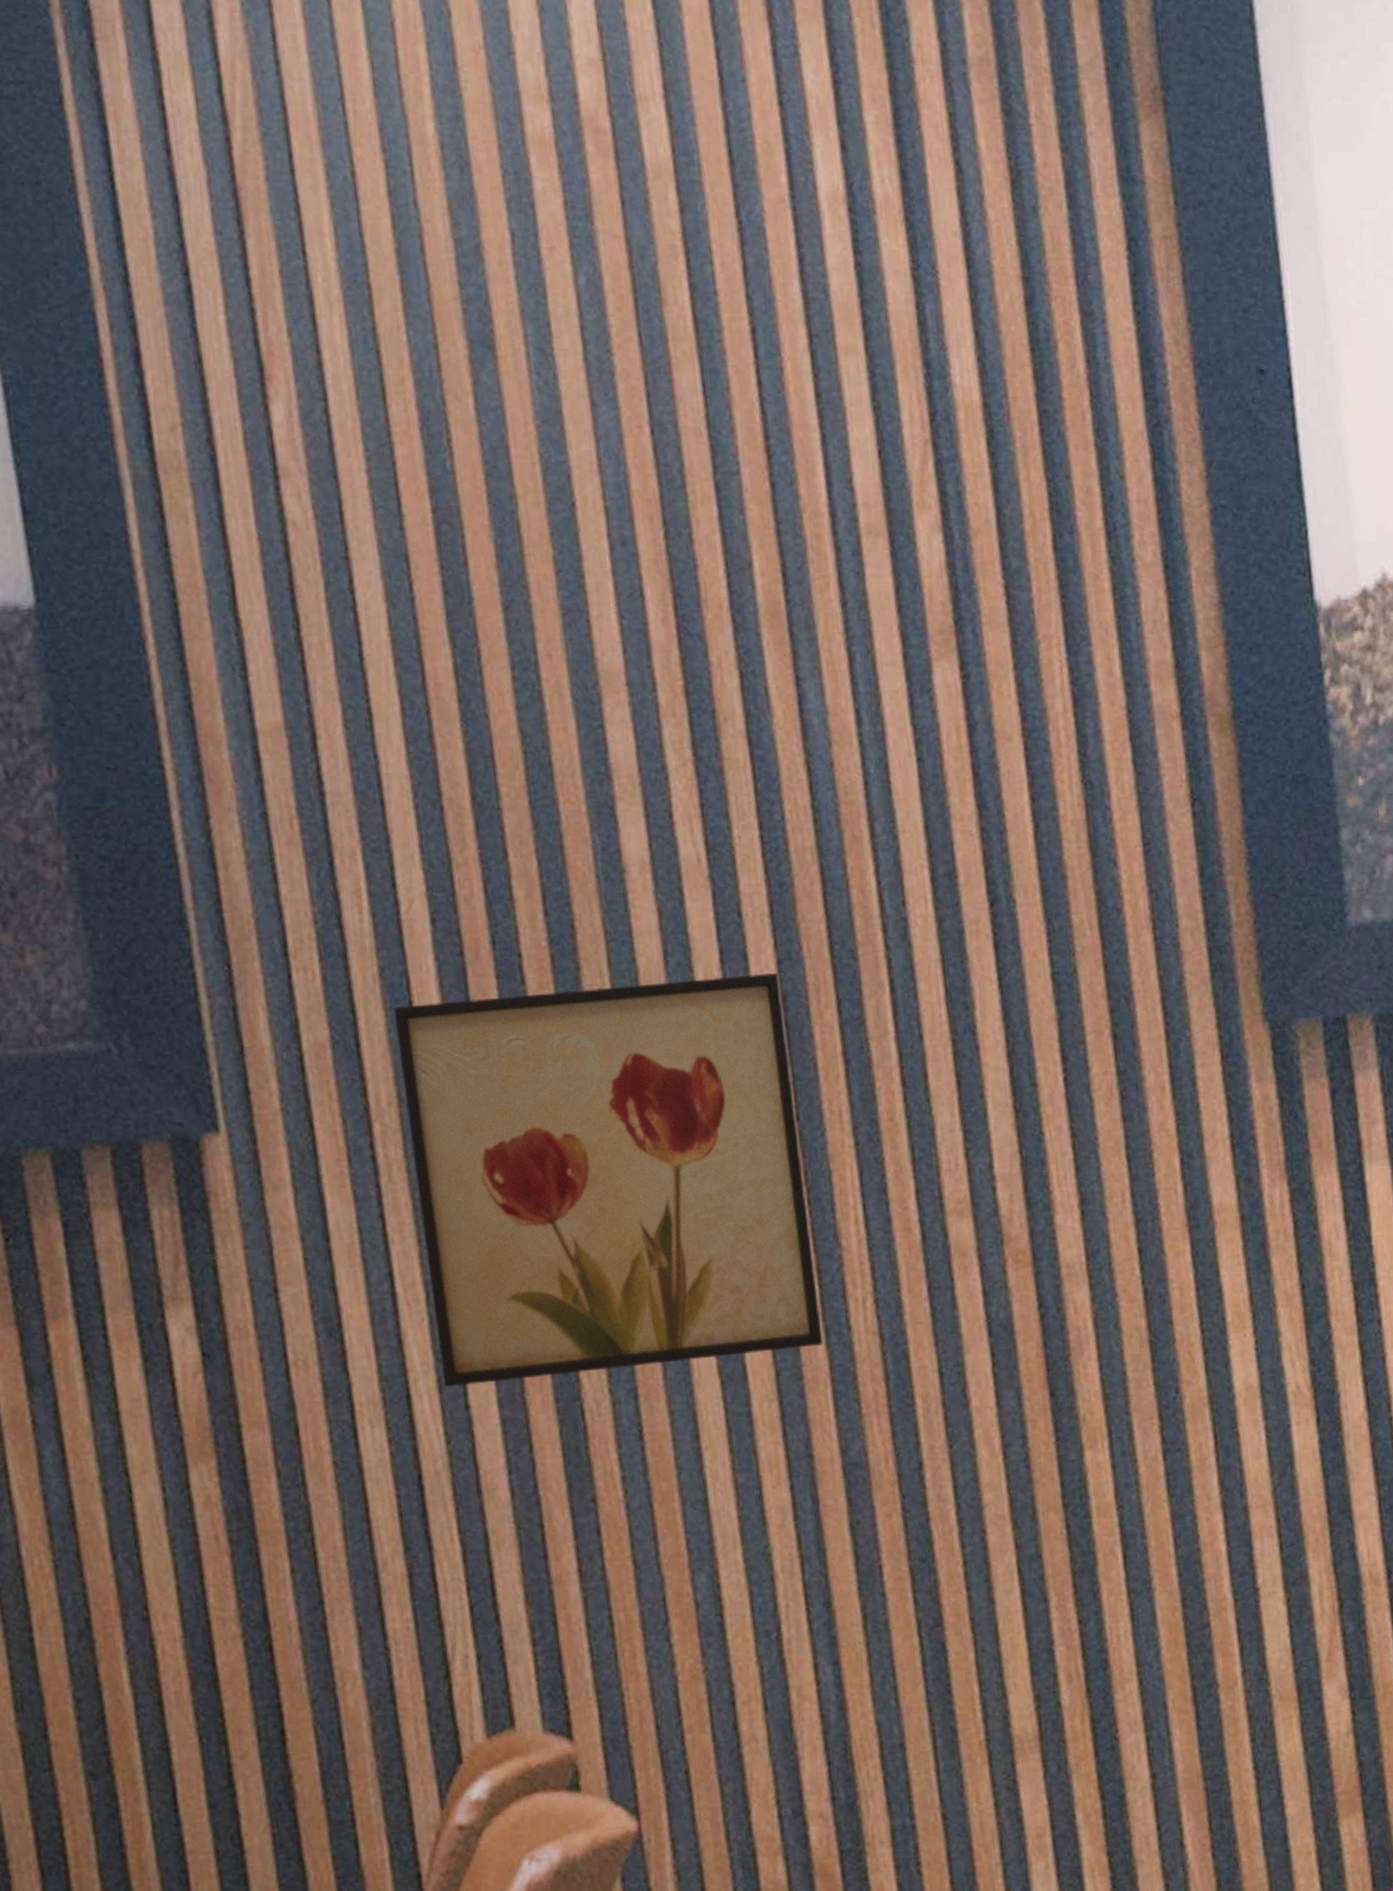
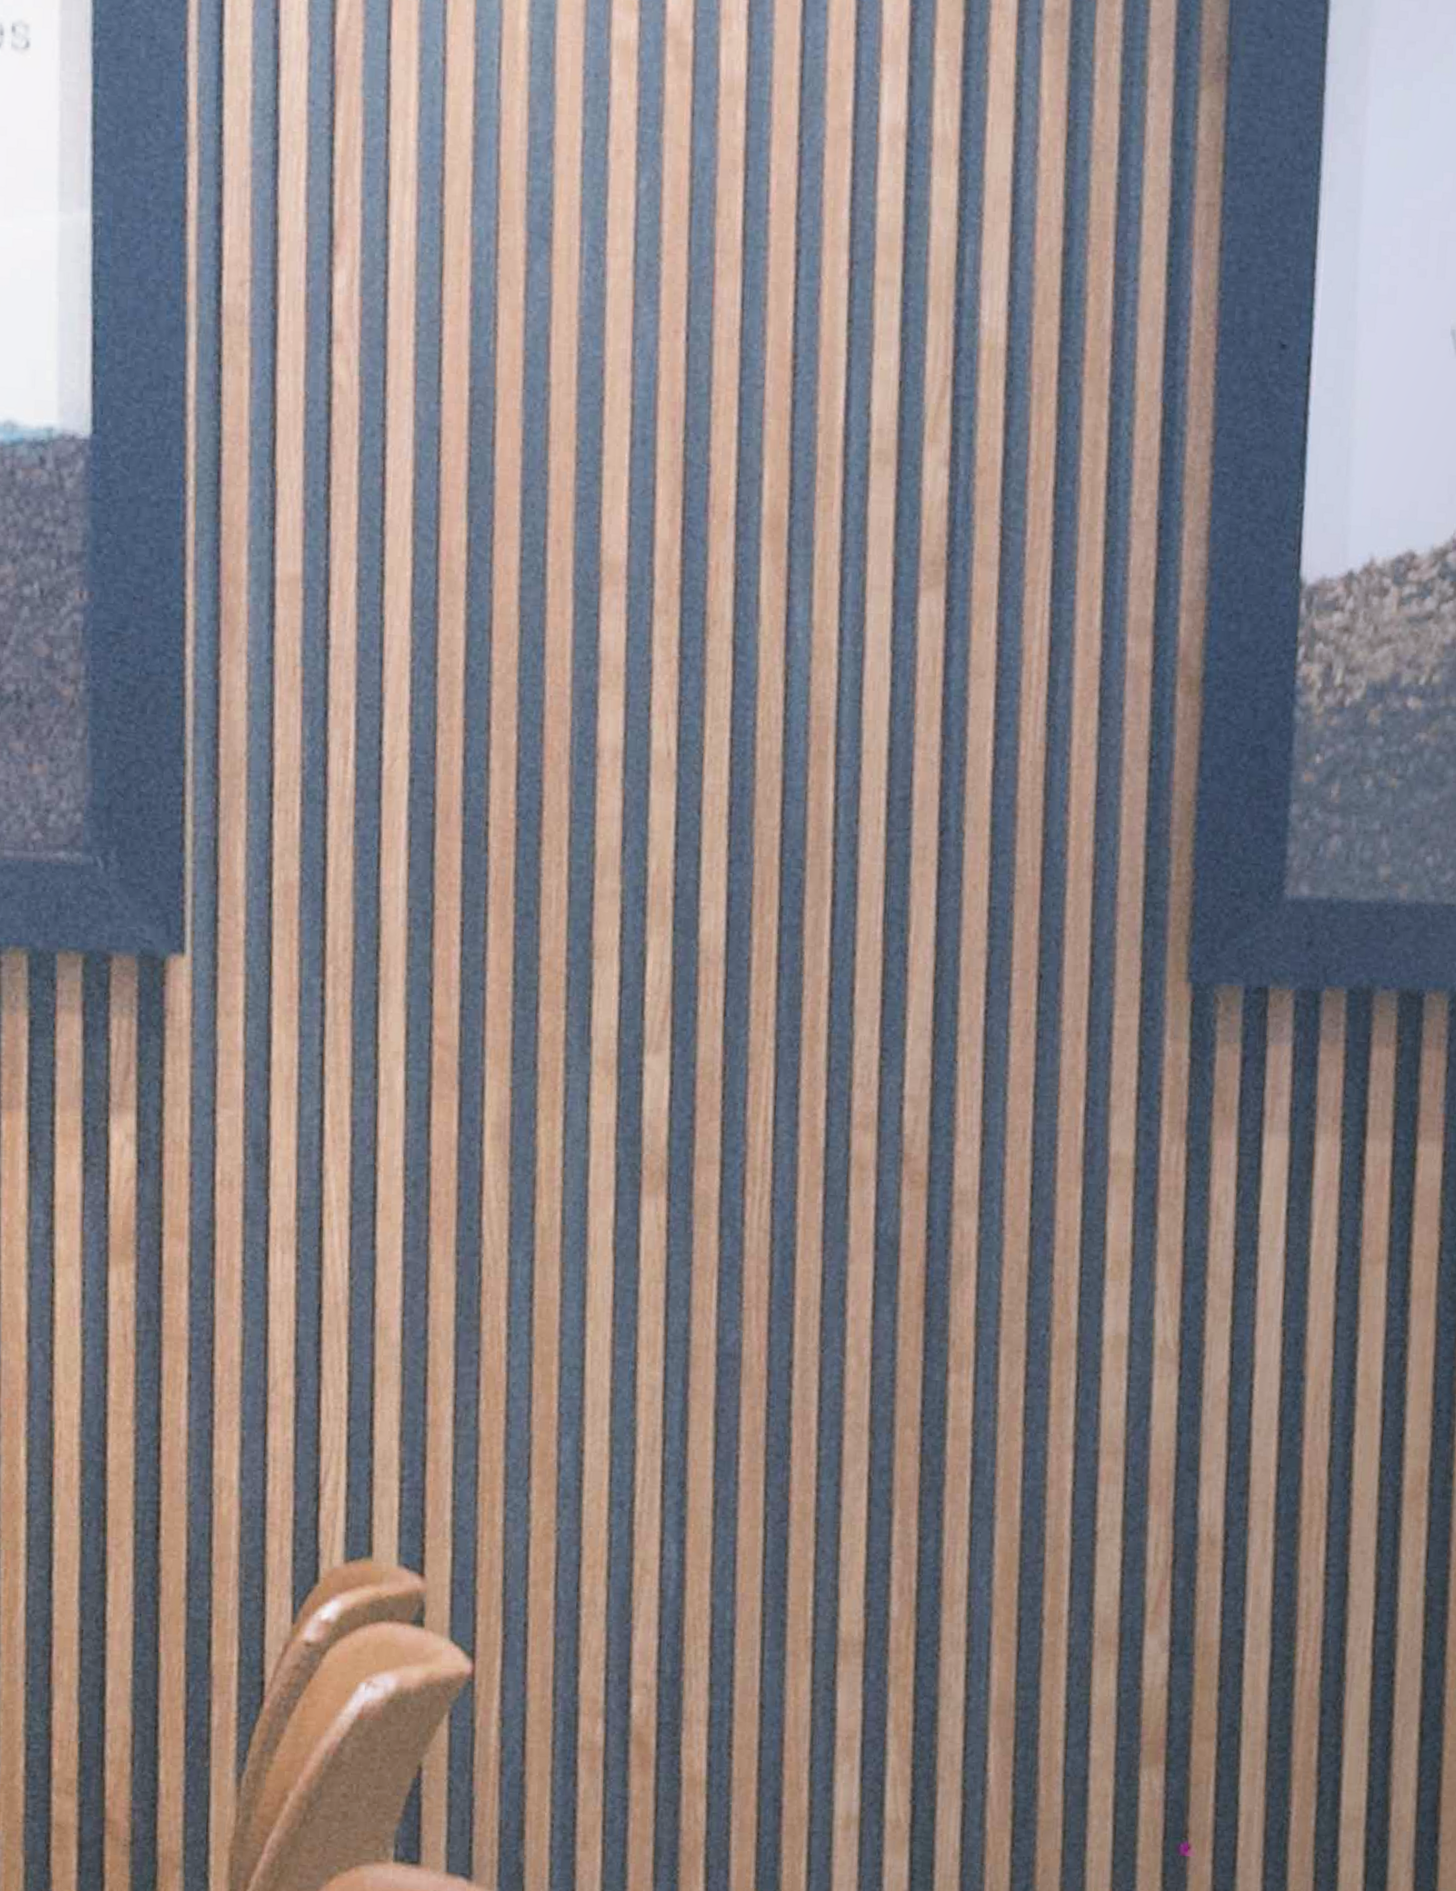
wall art: present [393,972,823,1388] -> none [355,857,727,1237]

